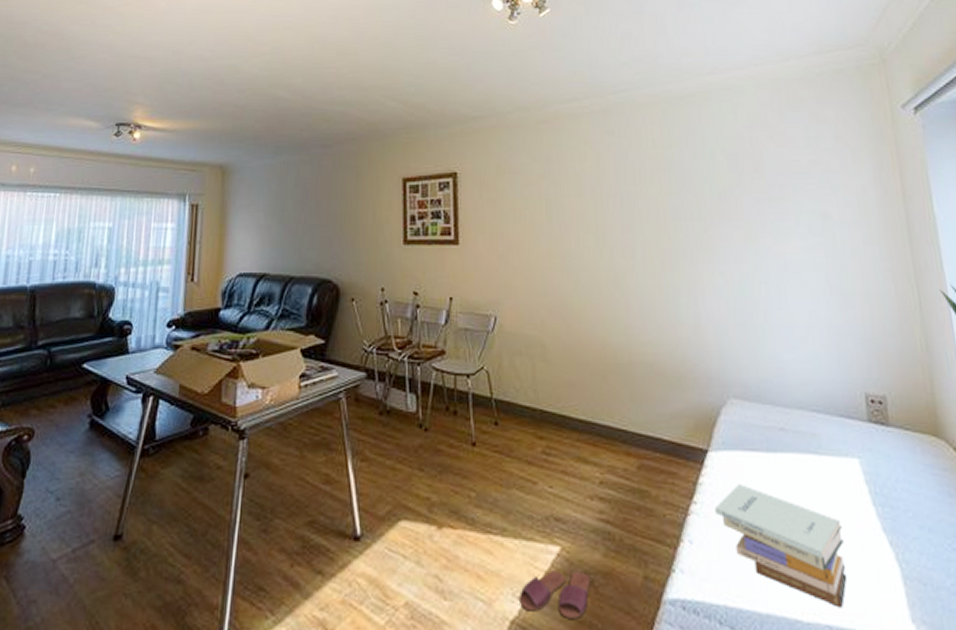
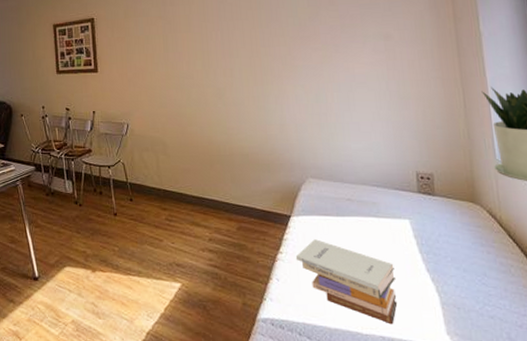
slippers: present [520,570,591,620] -> none [152,299,204,332]

